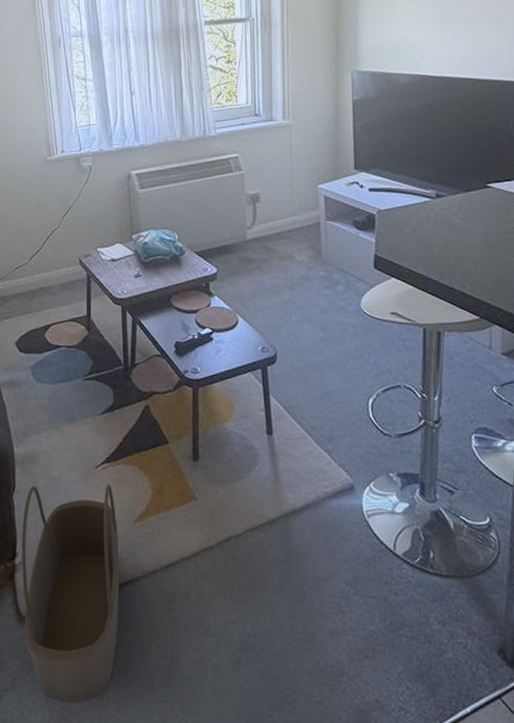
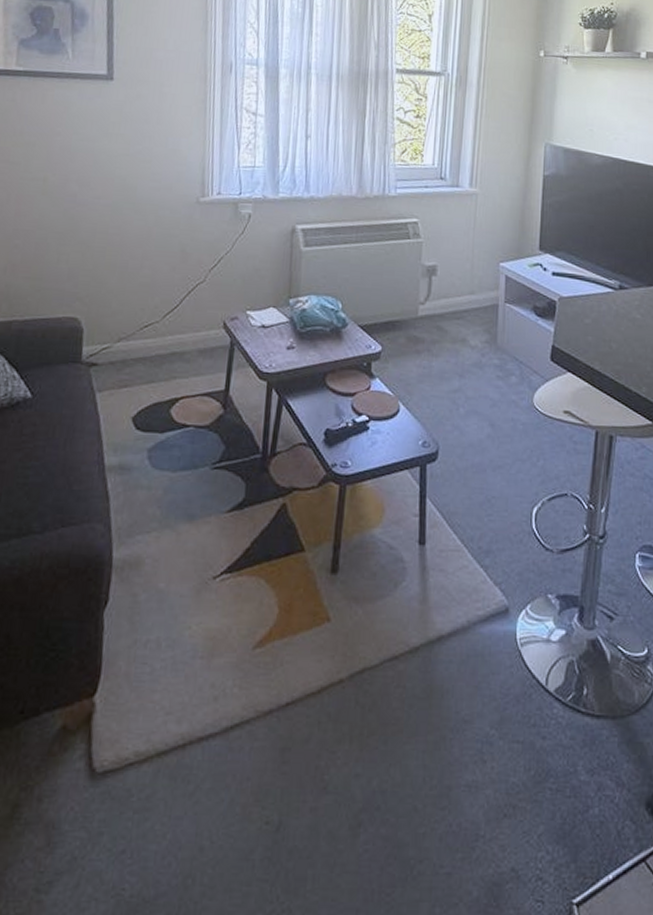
basket: present [21,483,120,703] -> none [95,599,232,886]

